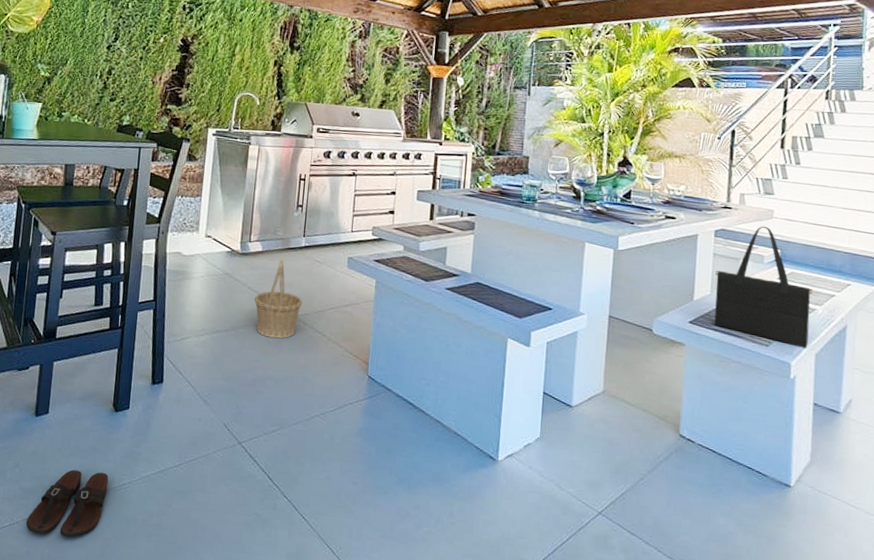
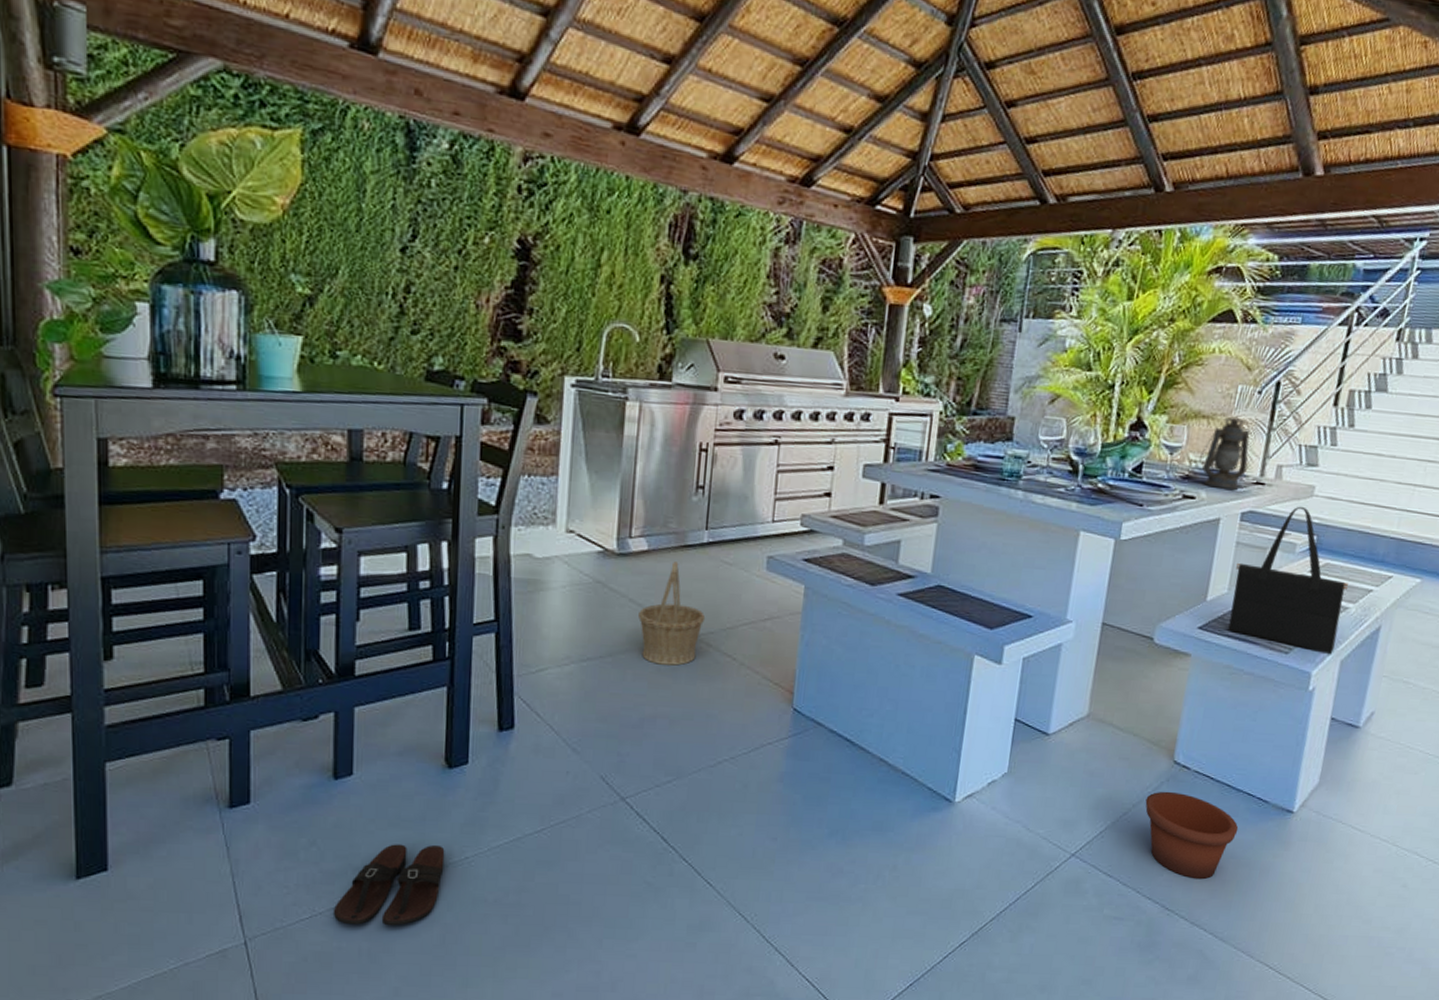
pot: none [658,460,743,543] -> present [1145,791,1239,880]
lantern: none [675,156,716,213] -> present [1198,417,1251,491]

